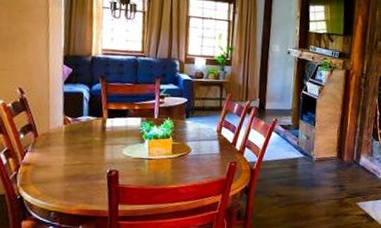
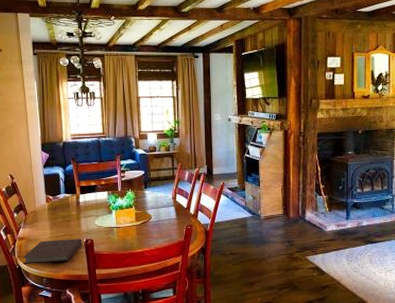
notebook: none [25,168,105,196] -> present [22,239,82,265]

